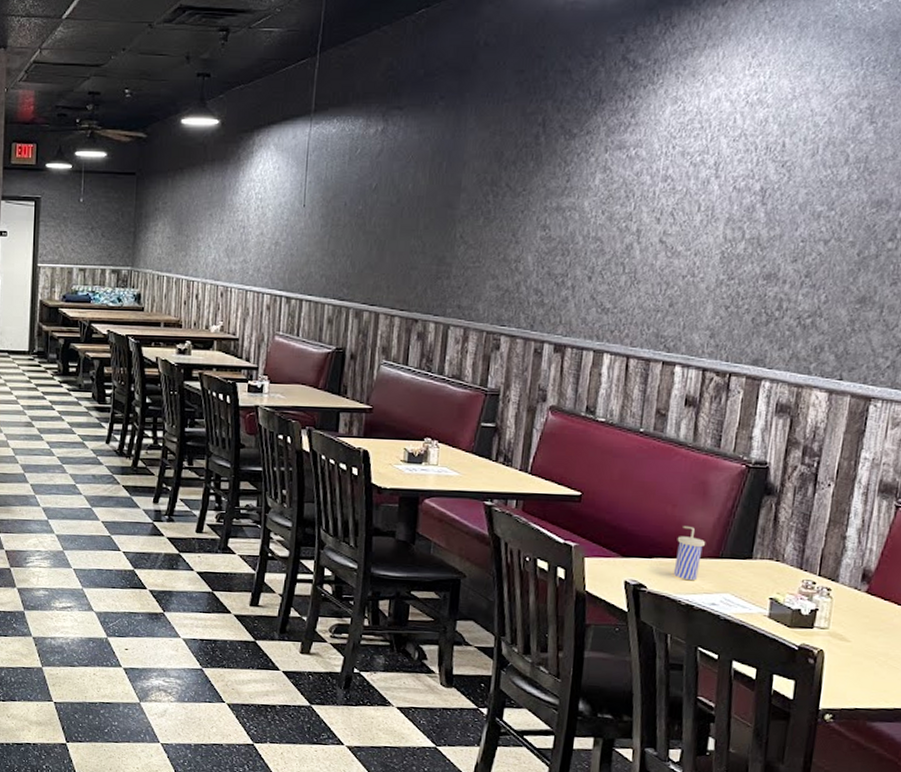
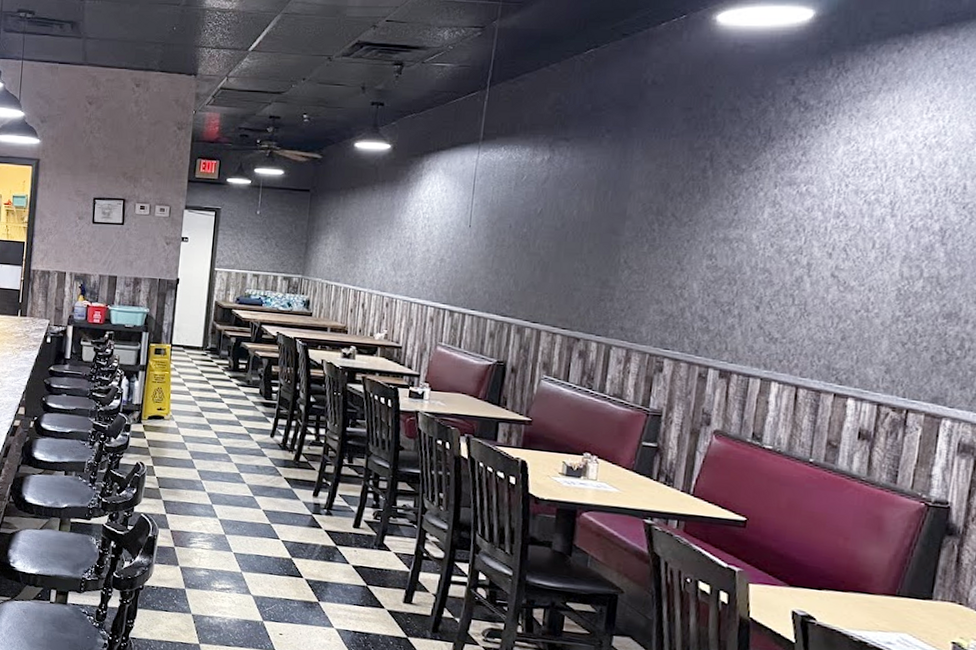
beverage cup: present [673,525,706,581] -> none [844,559,881,618]

